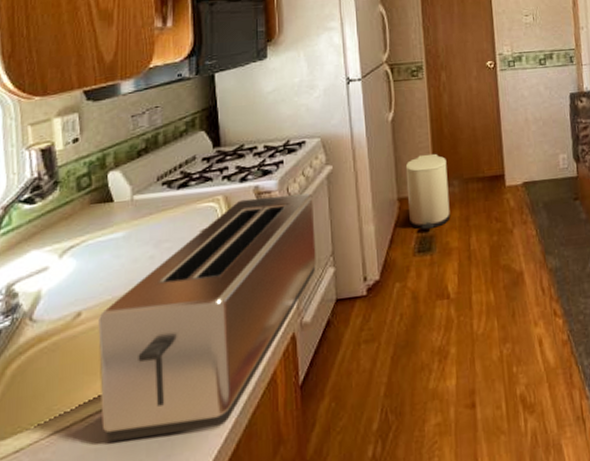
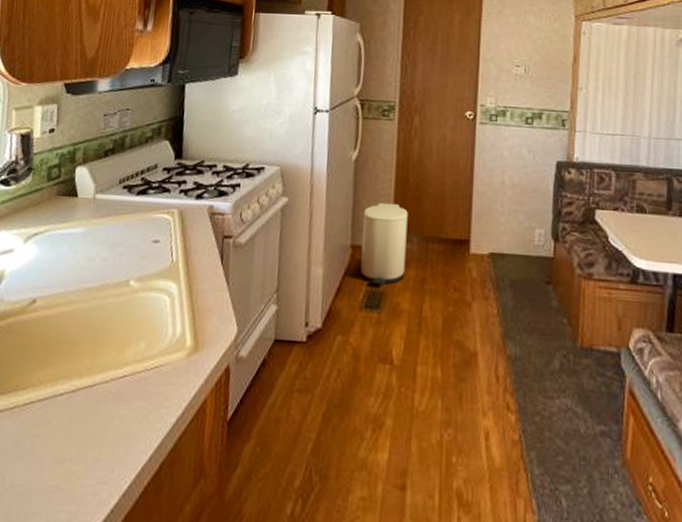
toaster: present [98,193,316,442] -> none [40,217,265,444]

